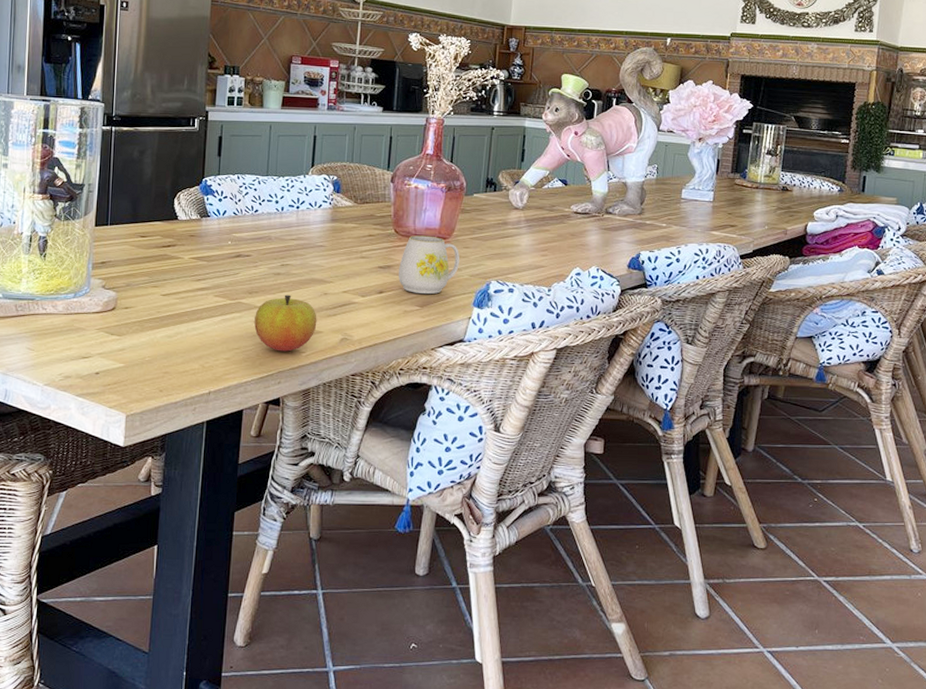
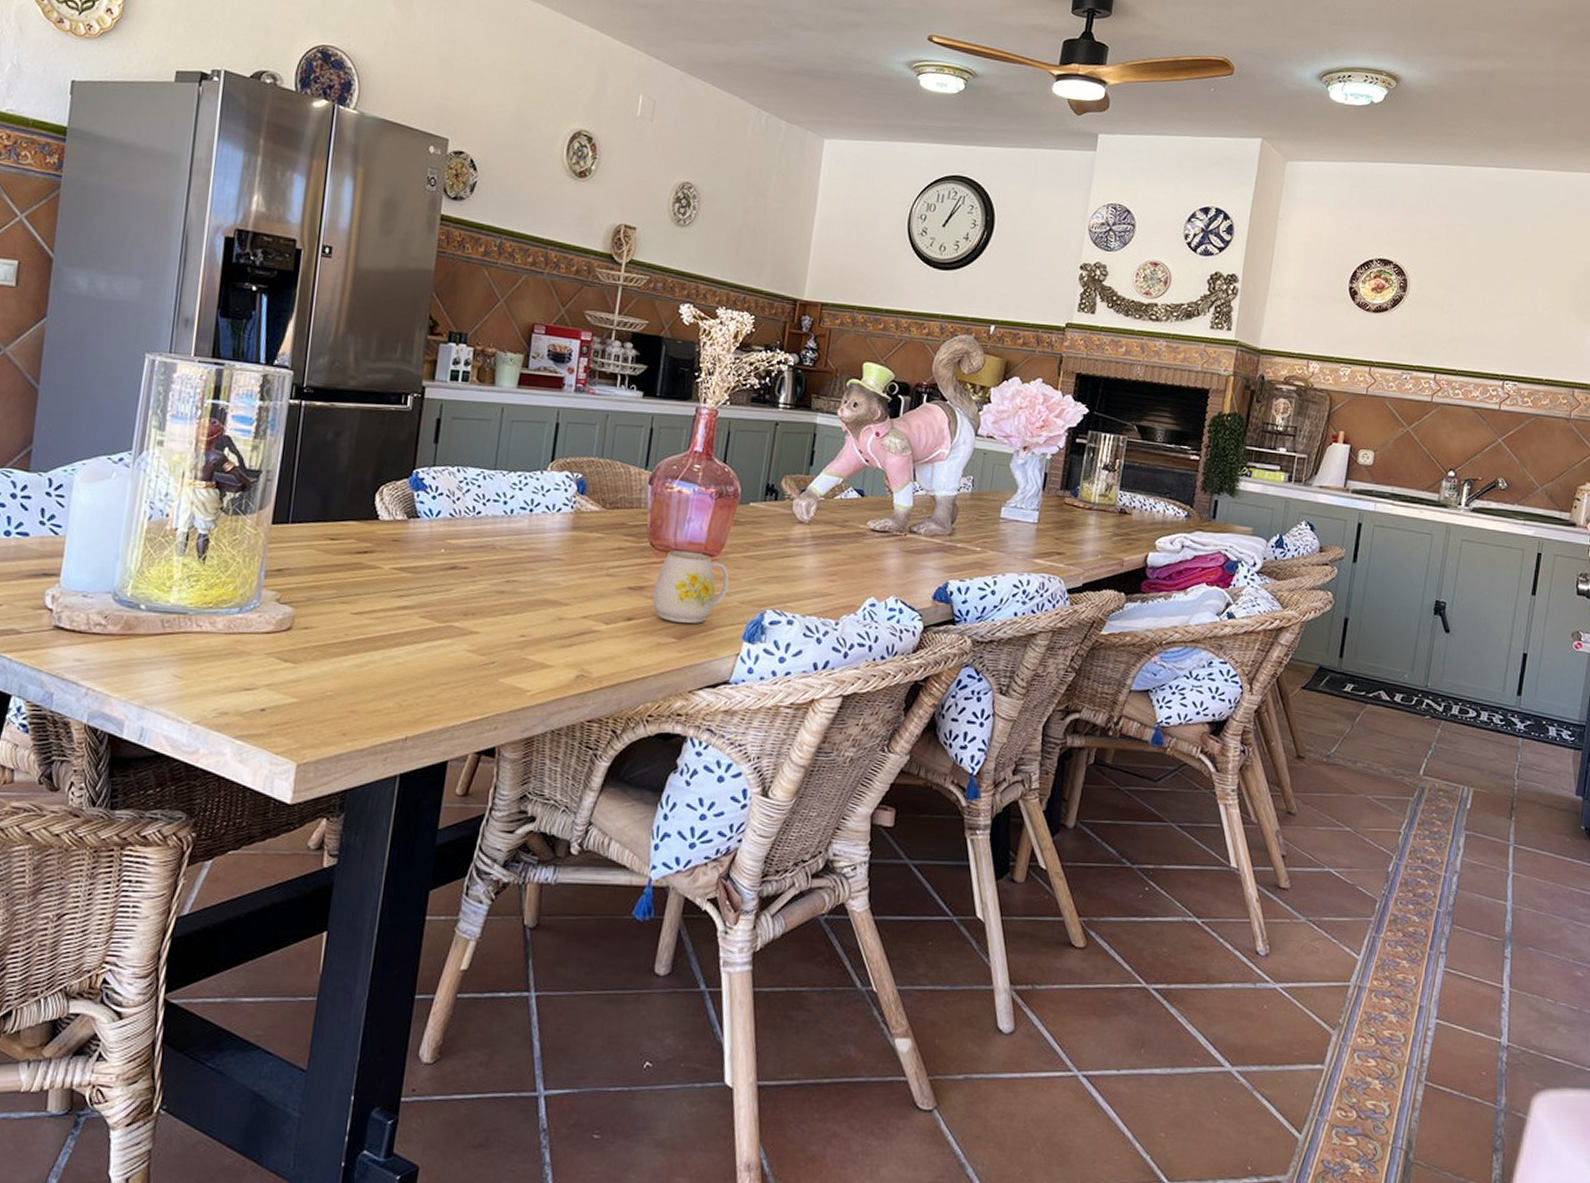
apple: present [254,294,317,352] -> none [468,618,548,690]

